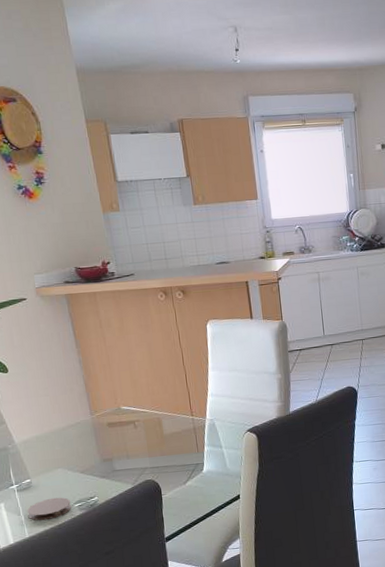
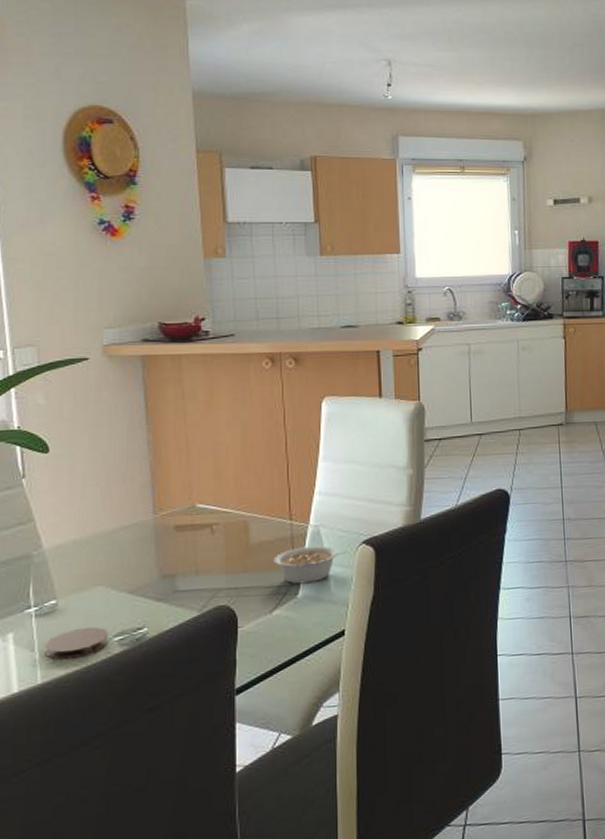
legume: none [182,434,237,463] -> present [273,545,348,584]

